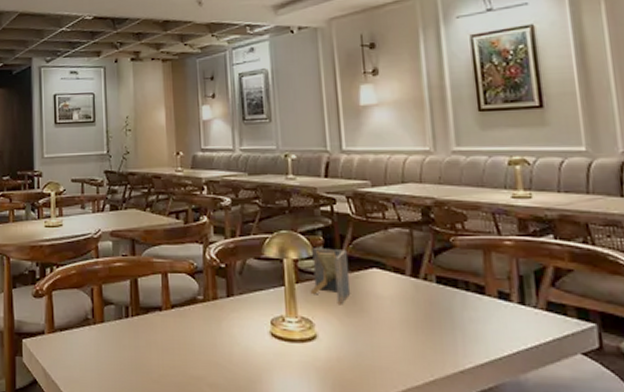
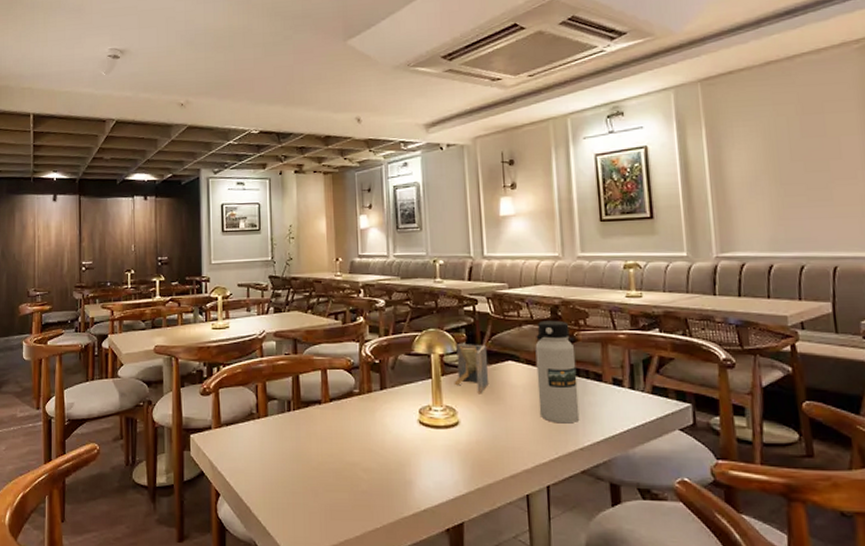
water bottle: none [404,223,459,342] -> present [535,320,580,424]

